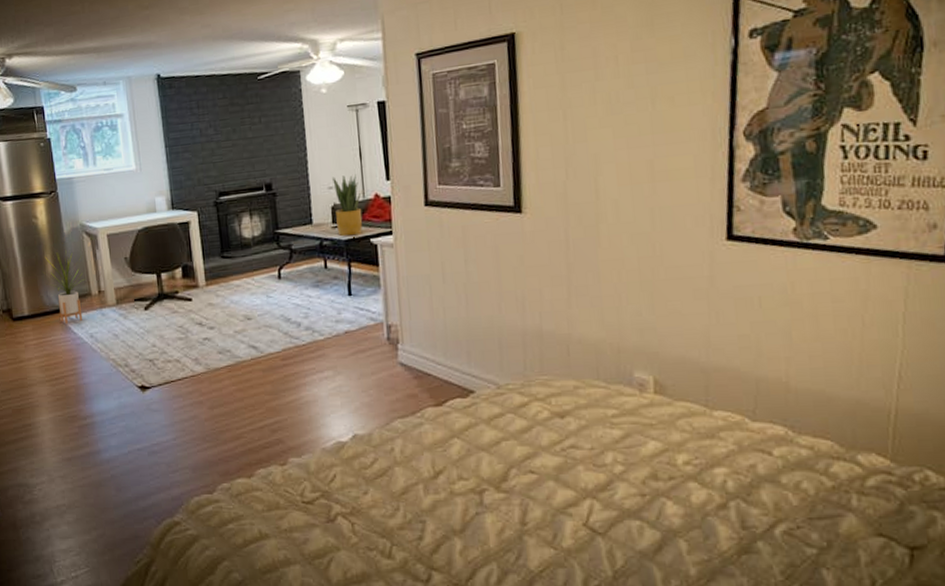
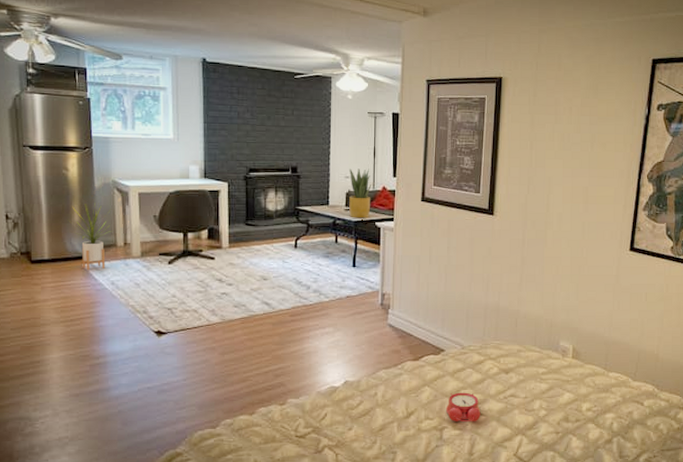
alarm clock: none [484,444,532,483] -> present [446,392,481,422]

